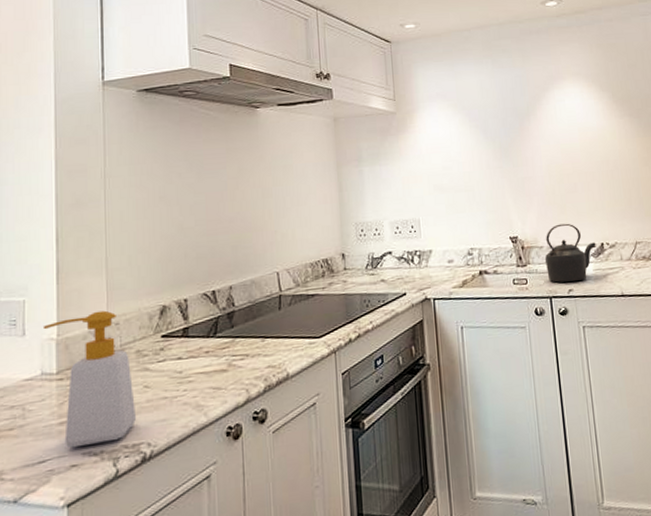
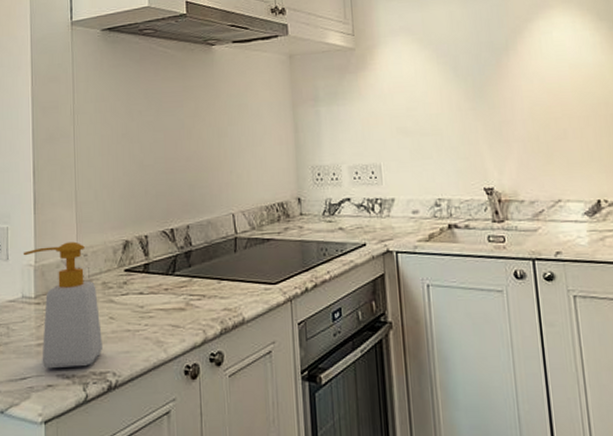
kettle: present [544,223,596,283] -> none [526,175,591,244]

